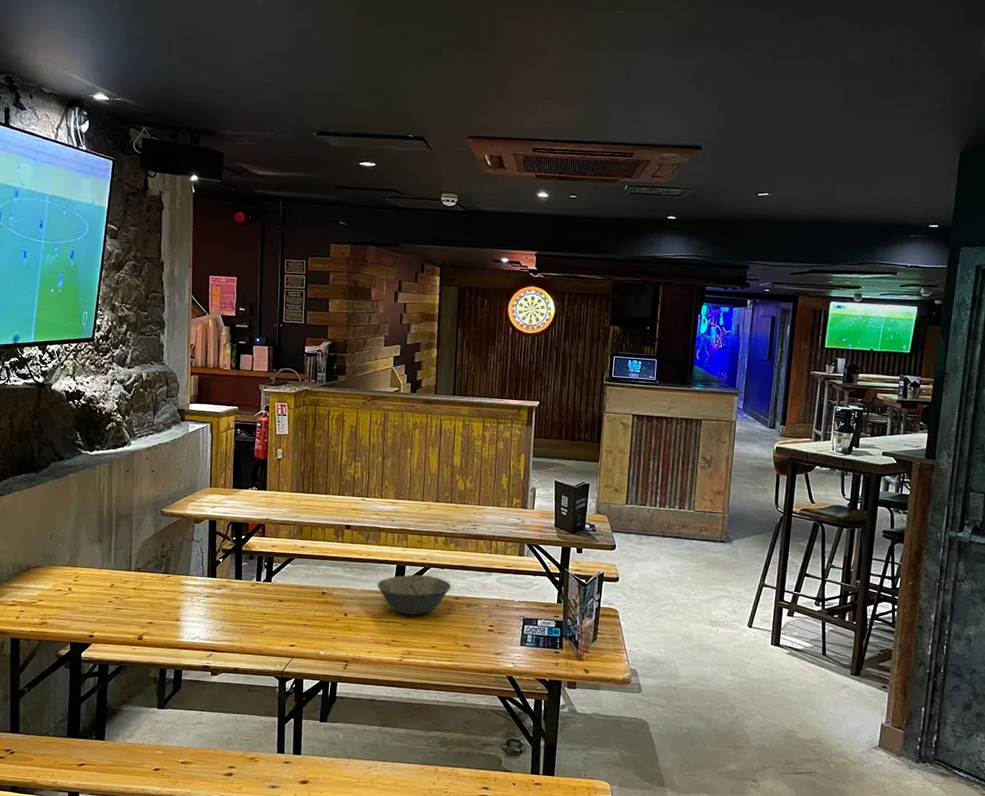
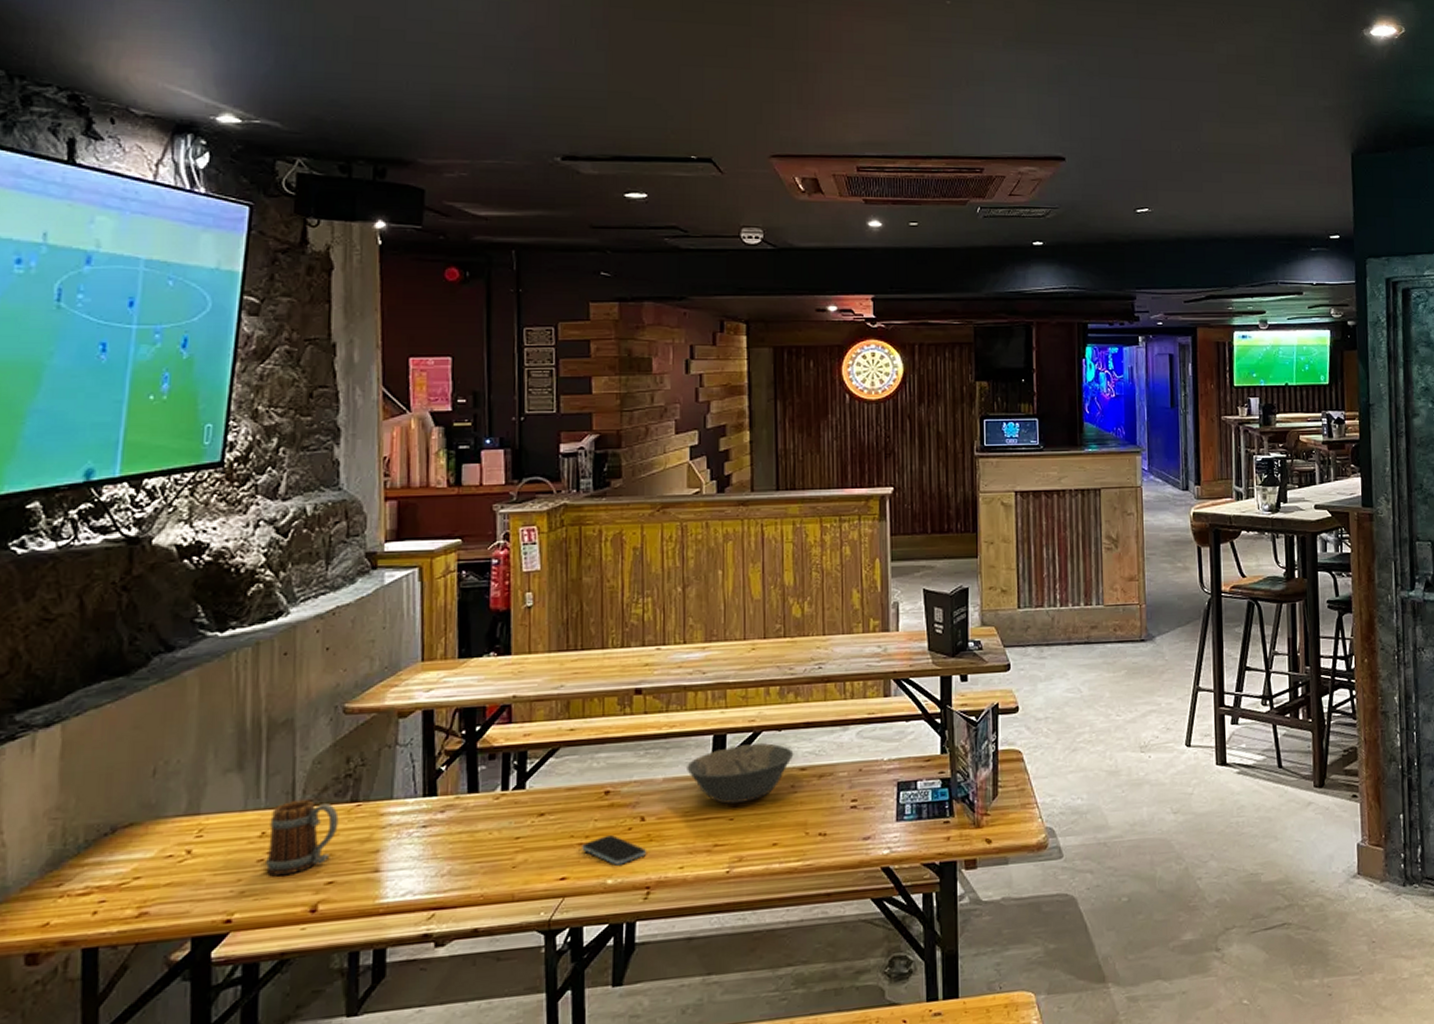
beer mug: none [113,567,157,614] -> present [266,799,339,876]
smartphone: none [305,622,347,643] -> present [582,835,646,866]

